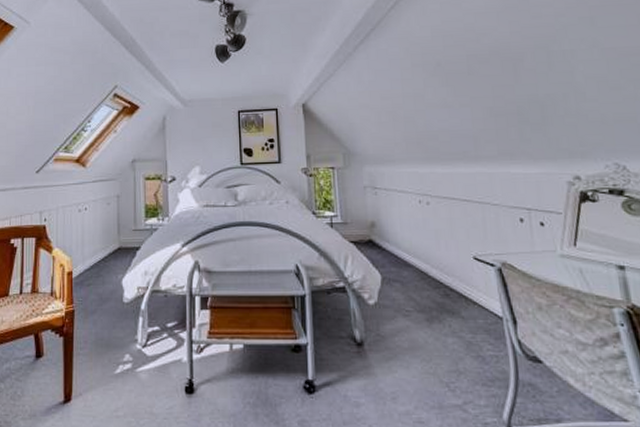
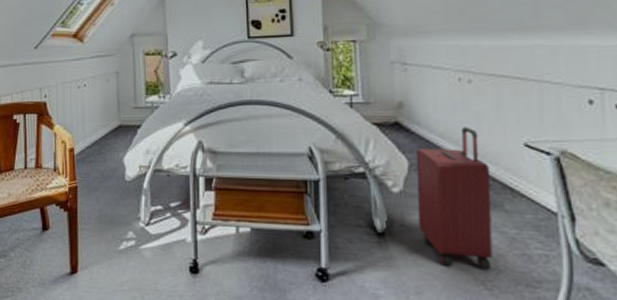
suitcase: none [387,243,454,373] -> present [415,127,493,270]

